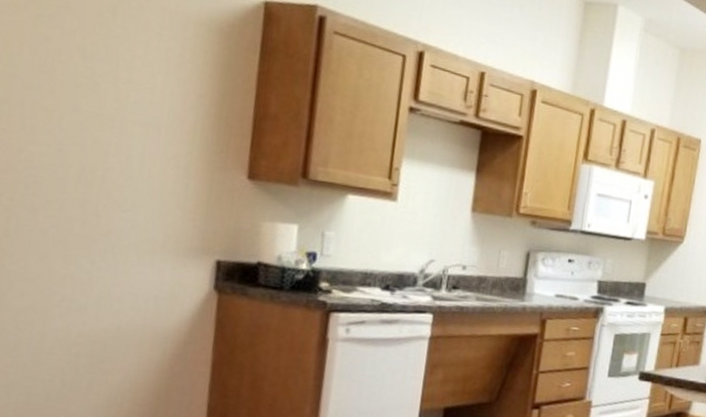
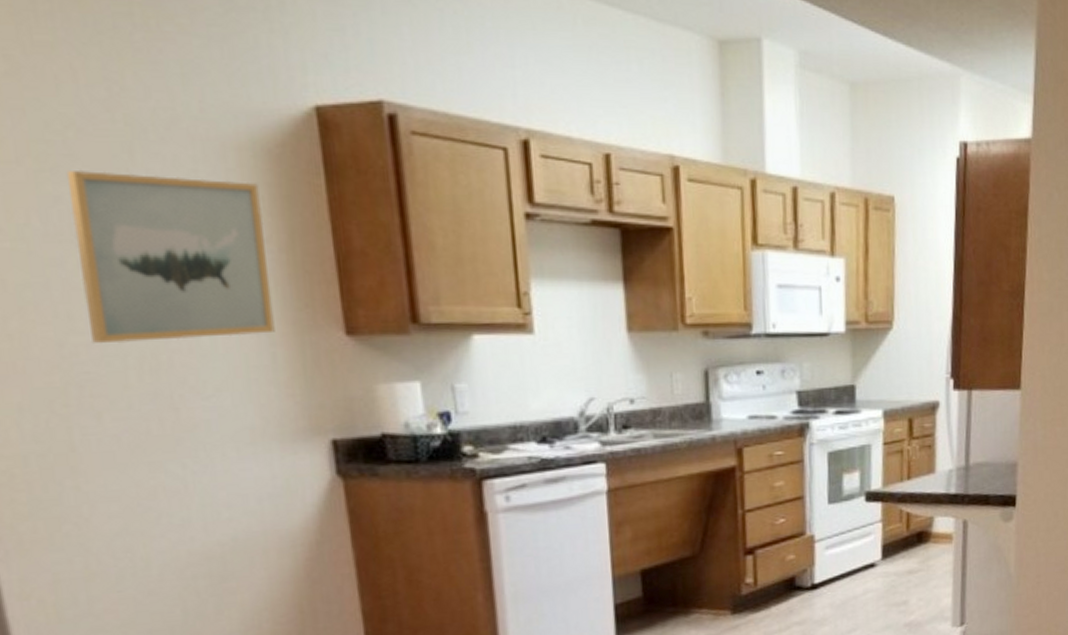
wall art: none [45,19,207,168] -> present [66,169,275,344]

